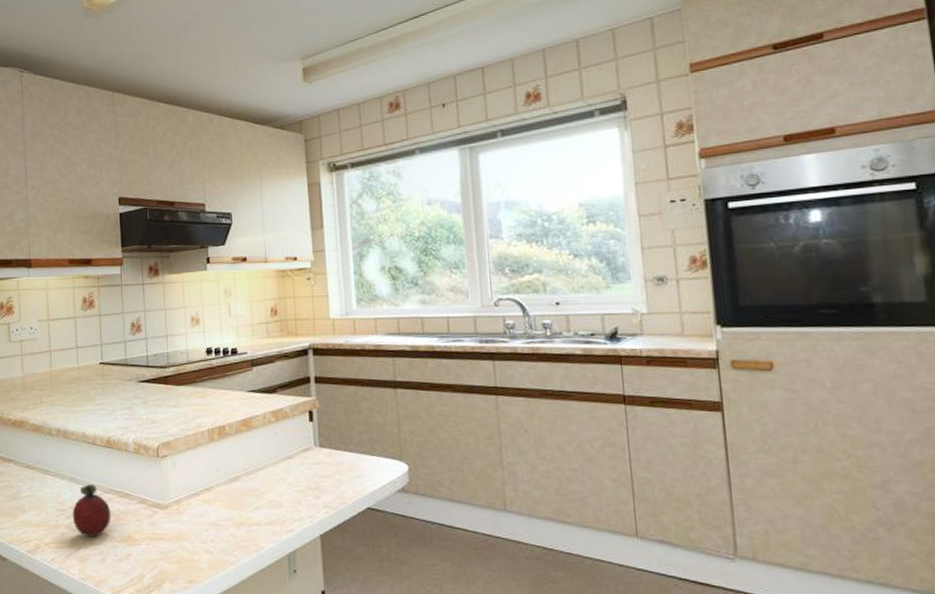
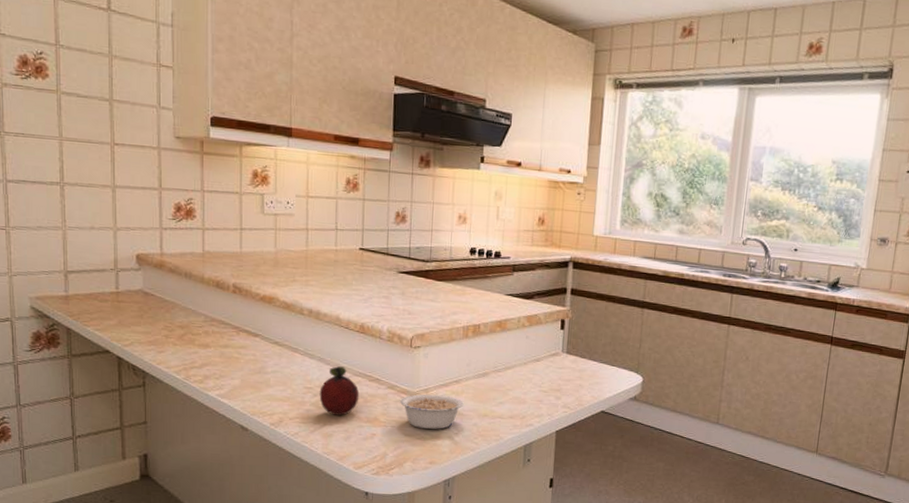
legume: none [151,505,218,544] -> present [399,394,464,429]

